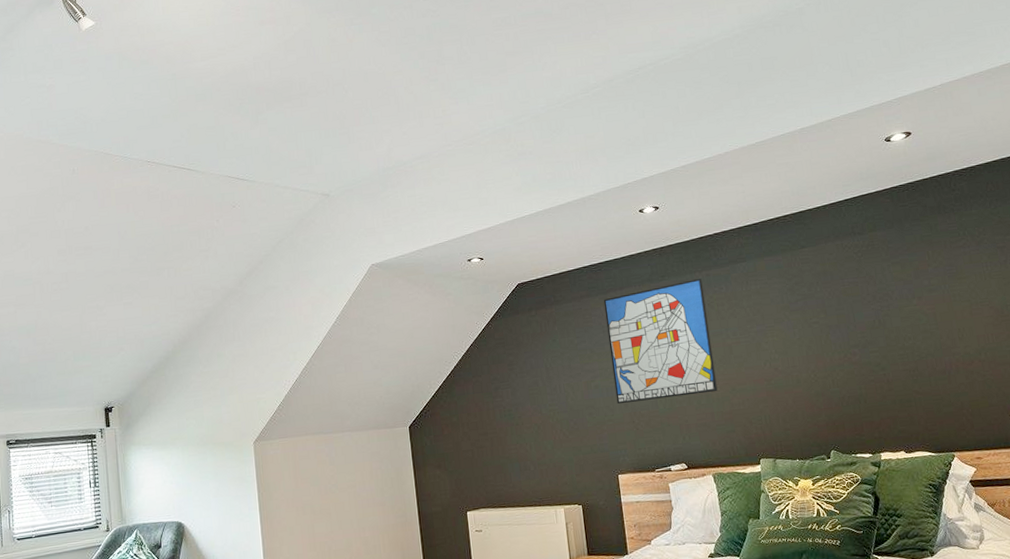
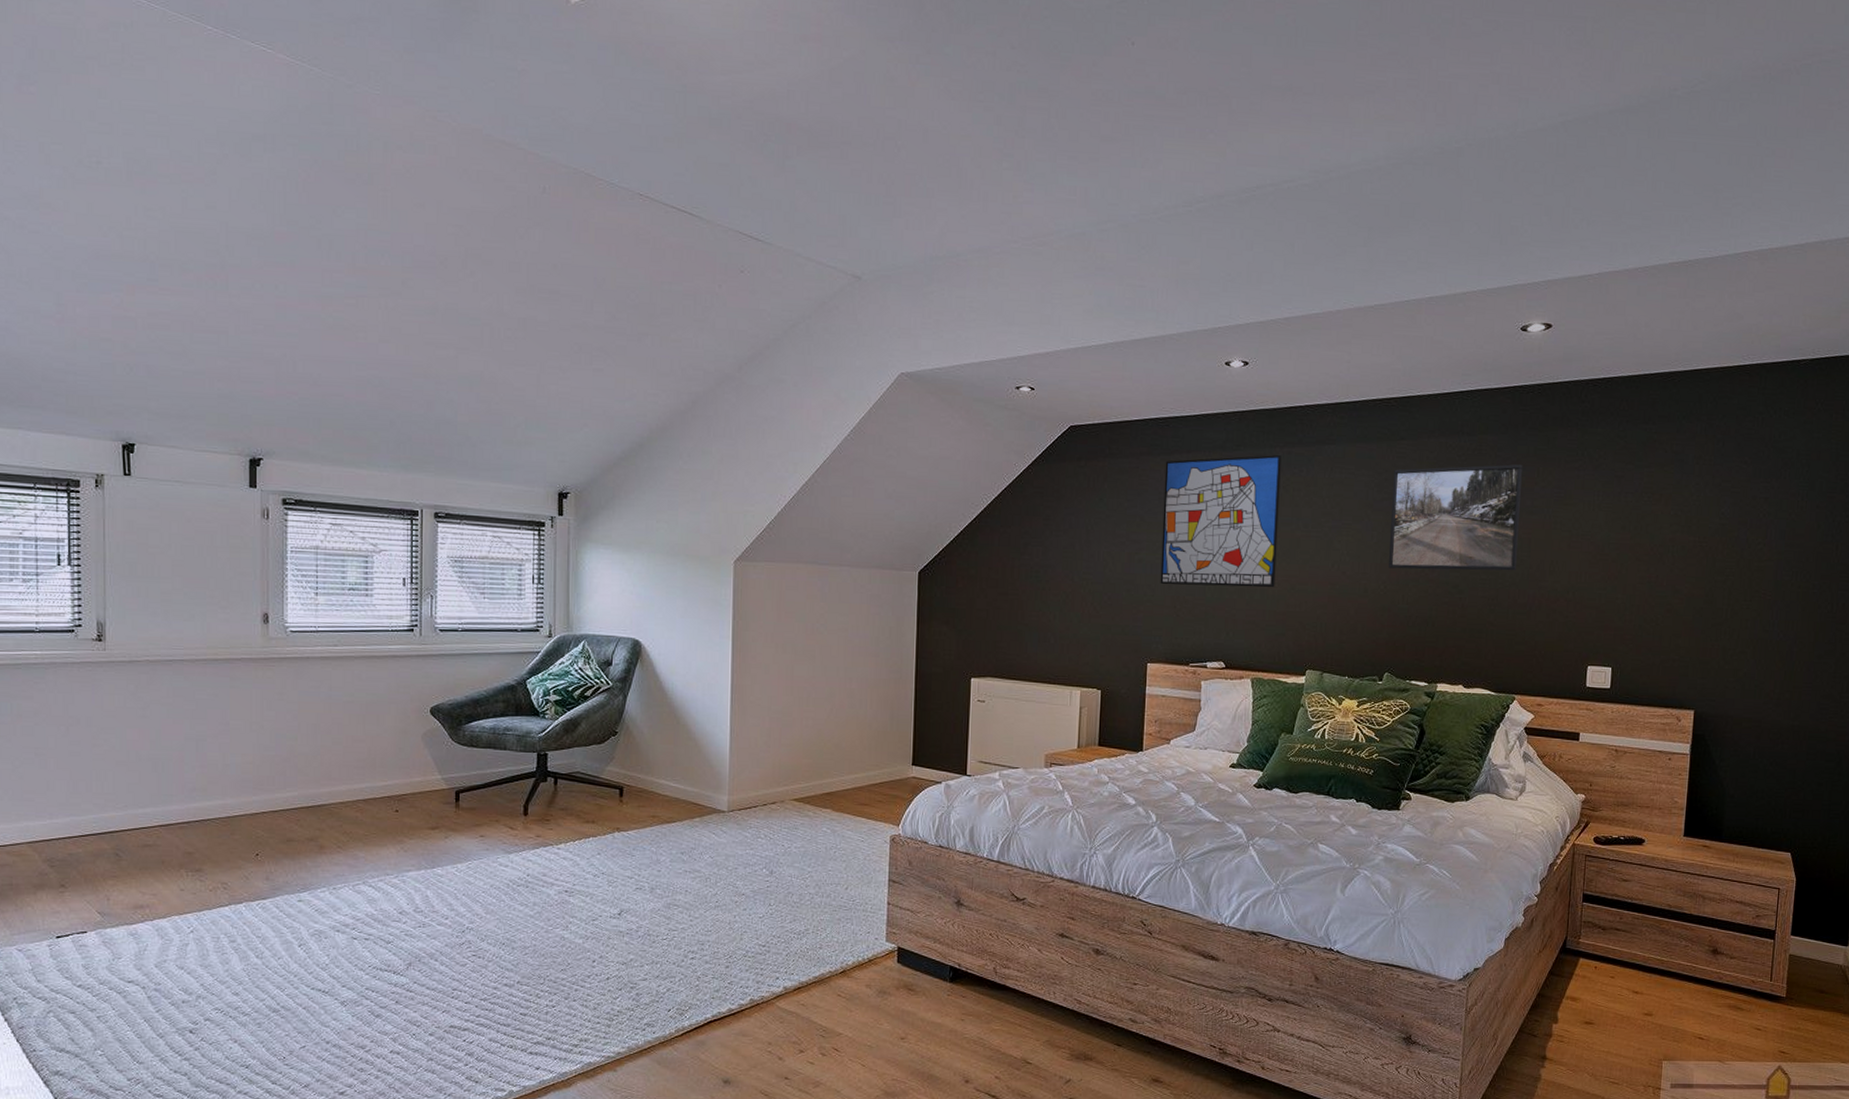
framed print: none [801,252,929,359] -> present [1389,464,1524,571]

